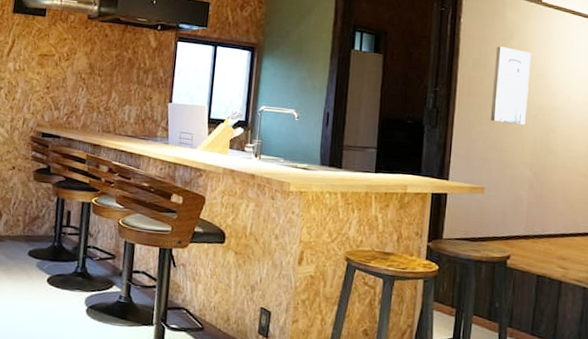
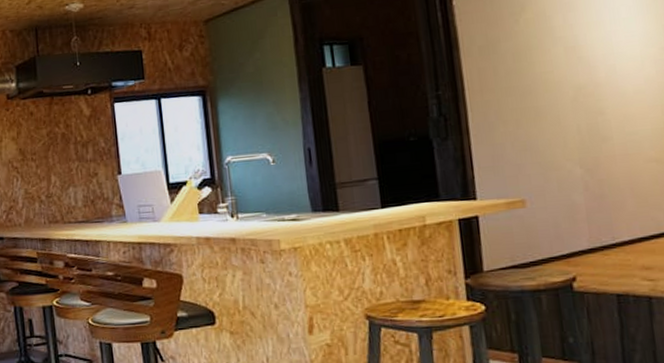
wall art: present [490,46,532,125] -> none [505,22,563,117]

